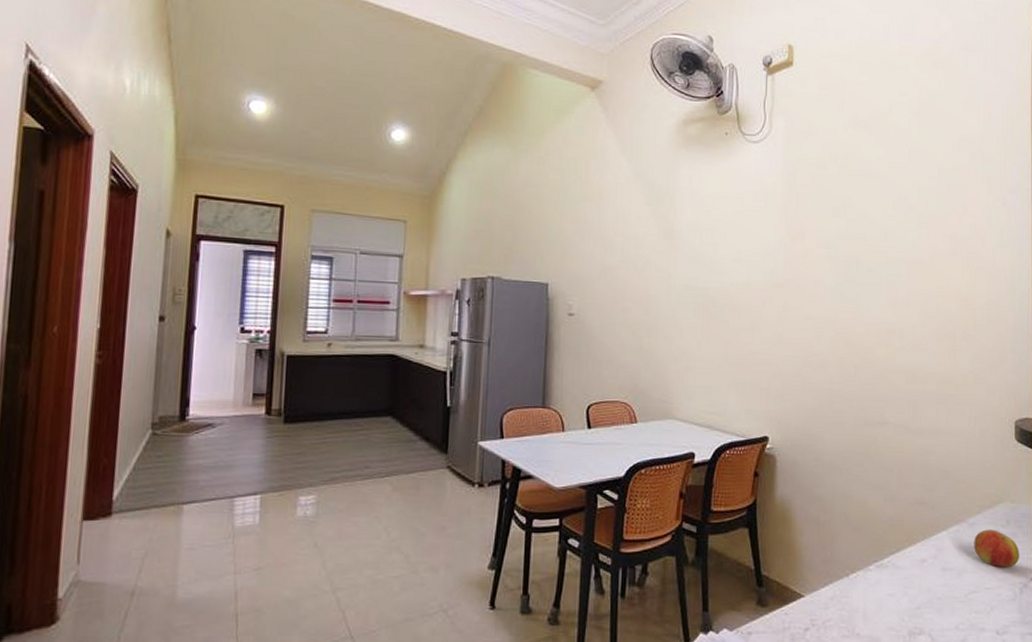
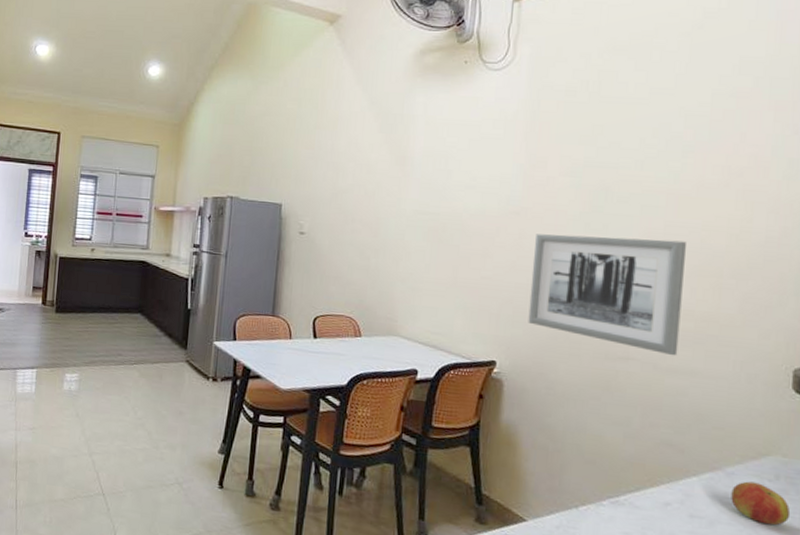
wall art: none [795,305,925,417] -> present [528,234,686,356]

